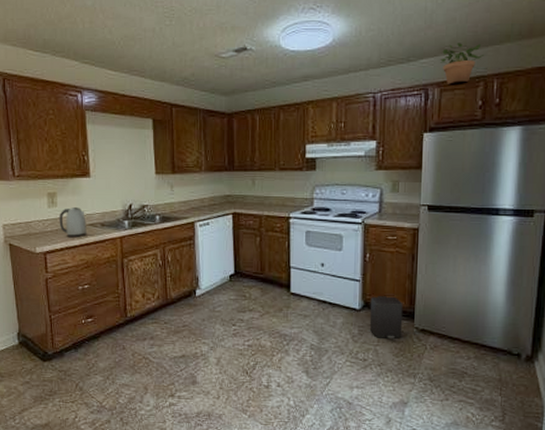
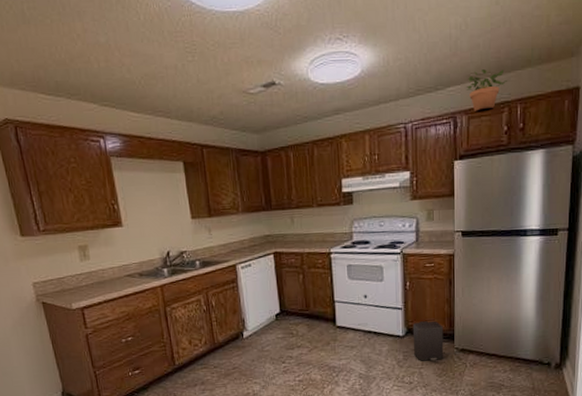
kettle: present [59,206,87,238] -> none [93,258,125,291]

